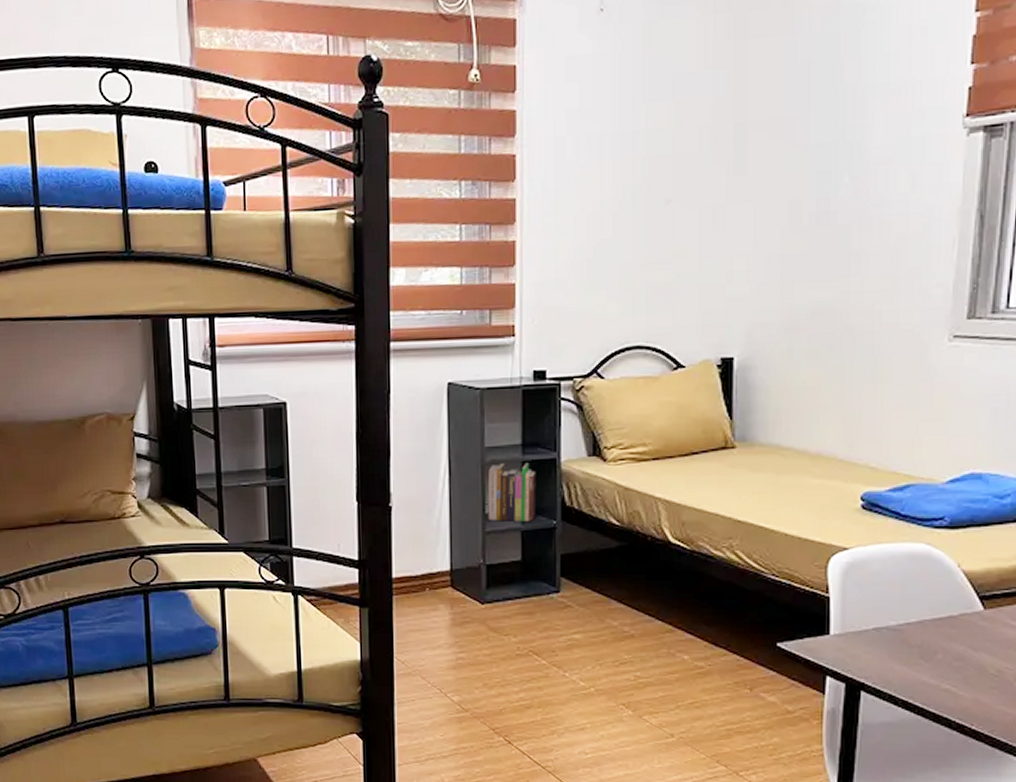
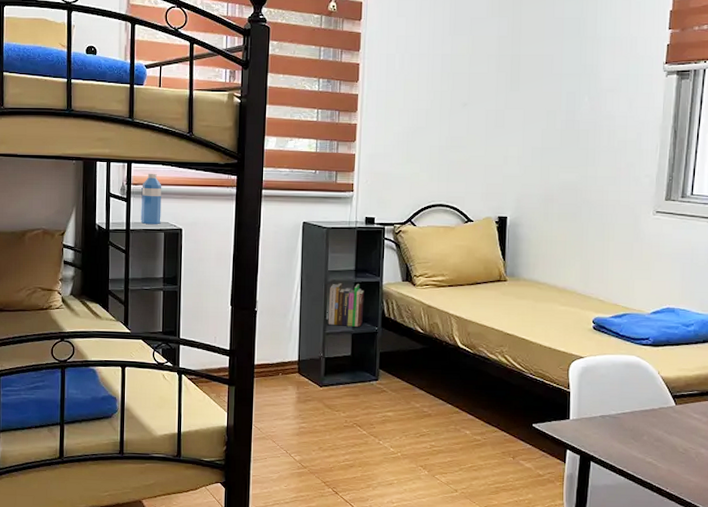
water bottle: none [229,330,258,398] -> present [141,174,162,224]

